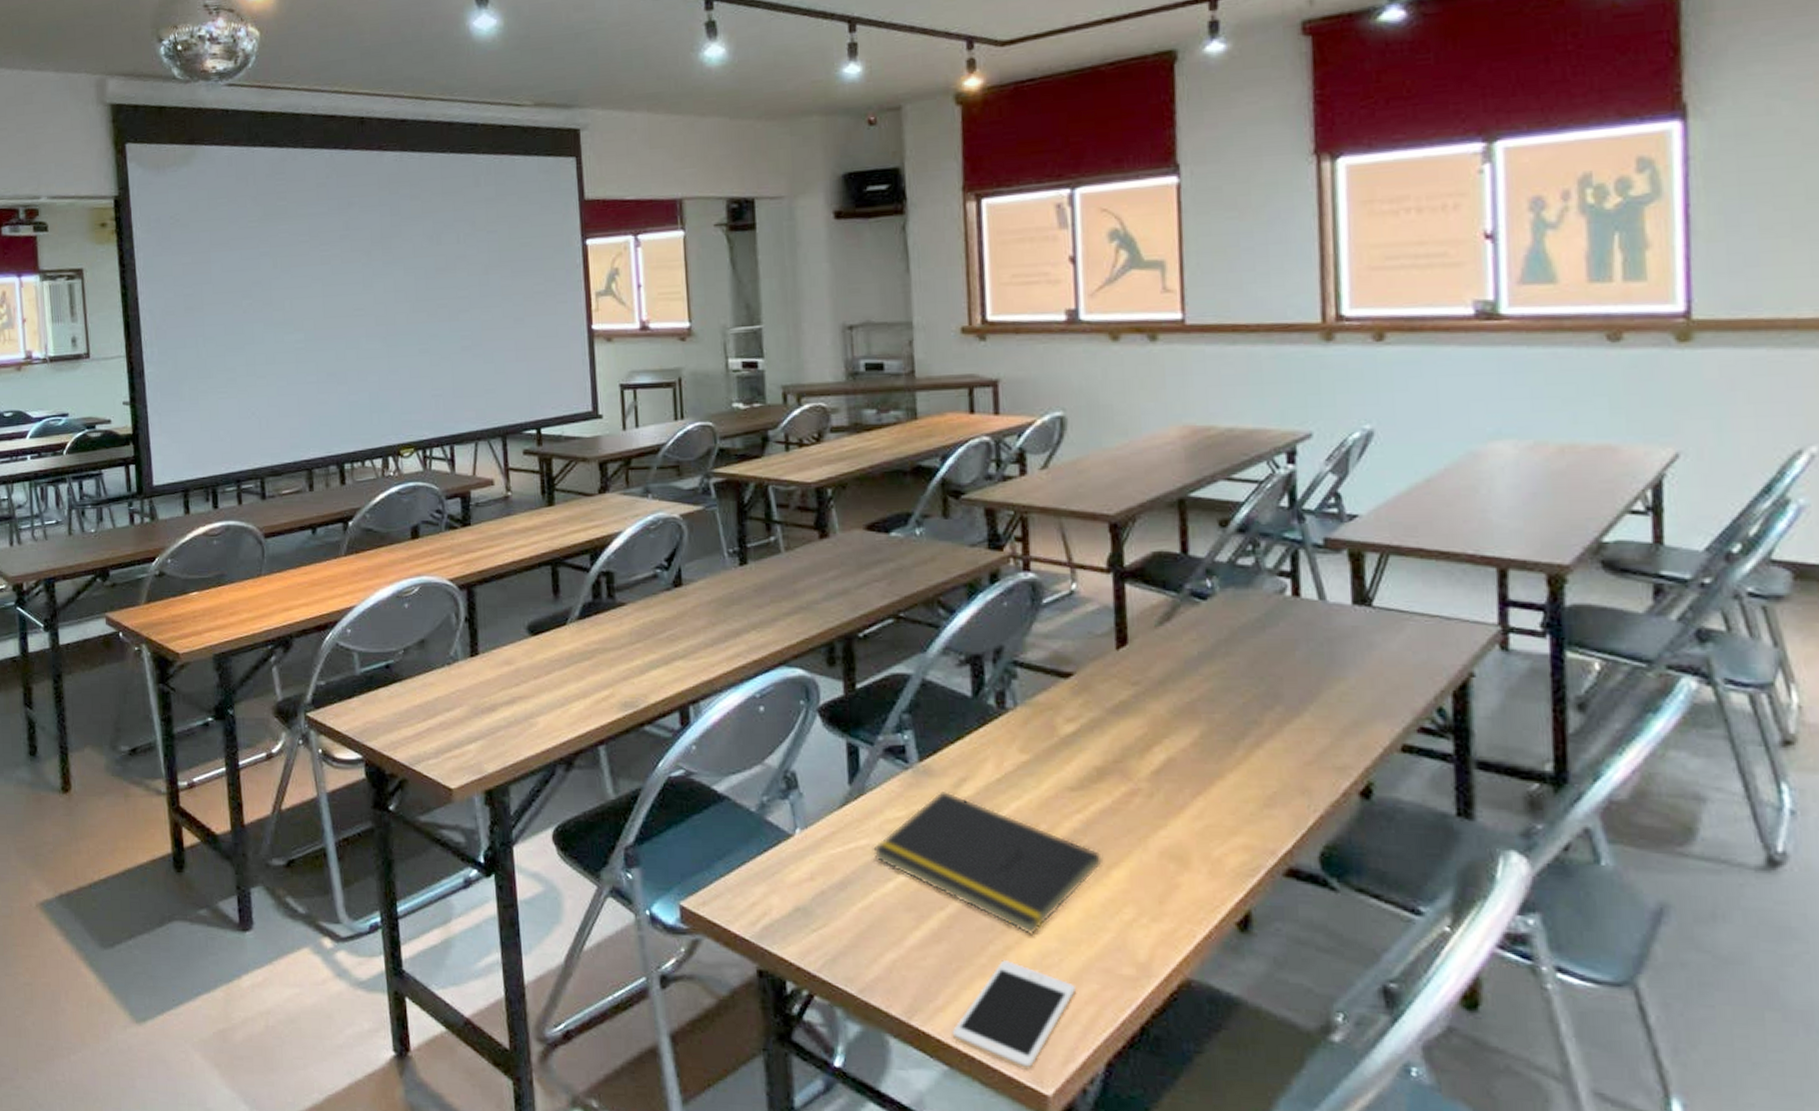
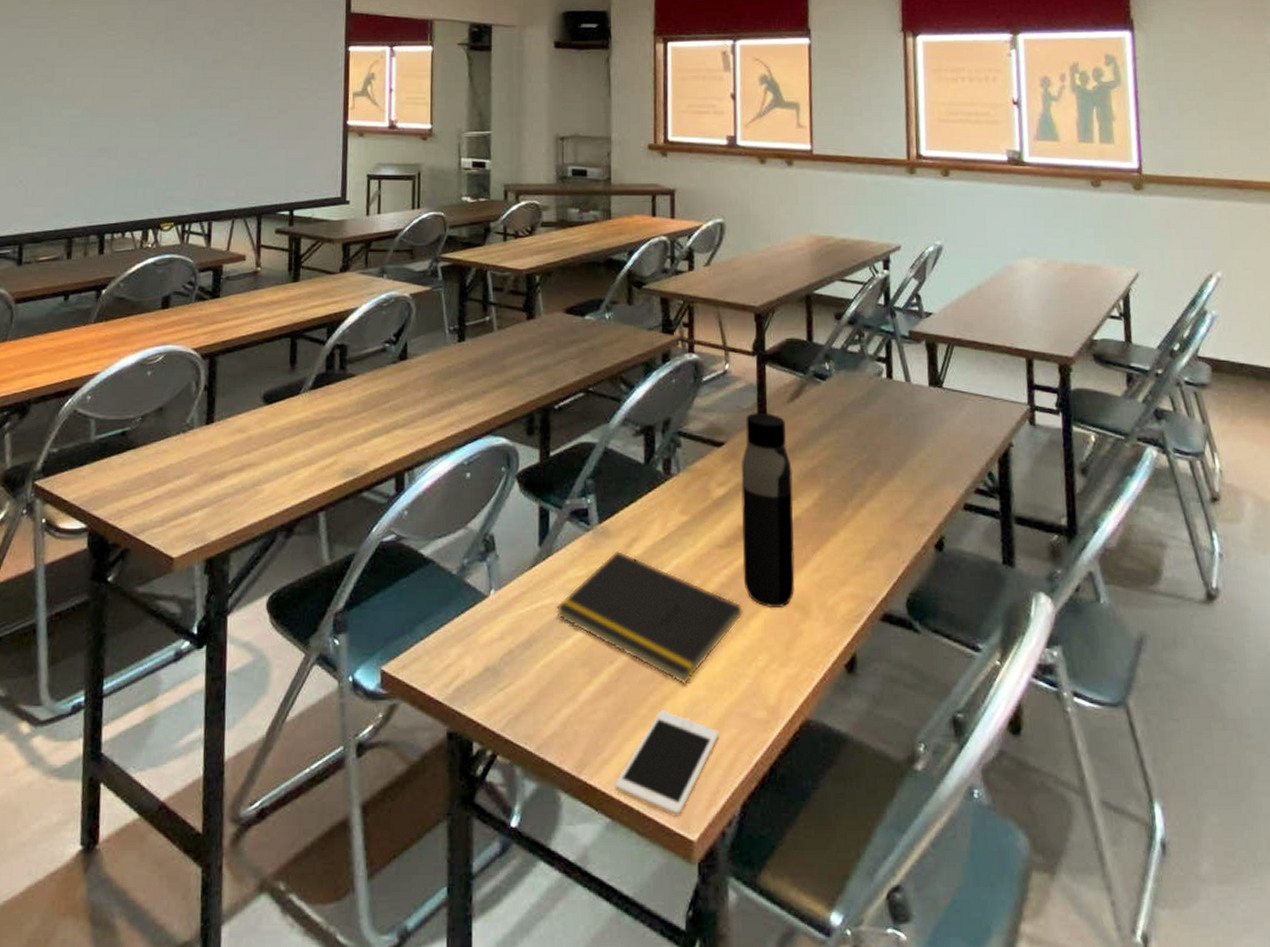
water bottle: none [1095,638,1169,858] -> present [741,412,795,609]

